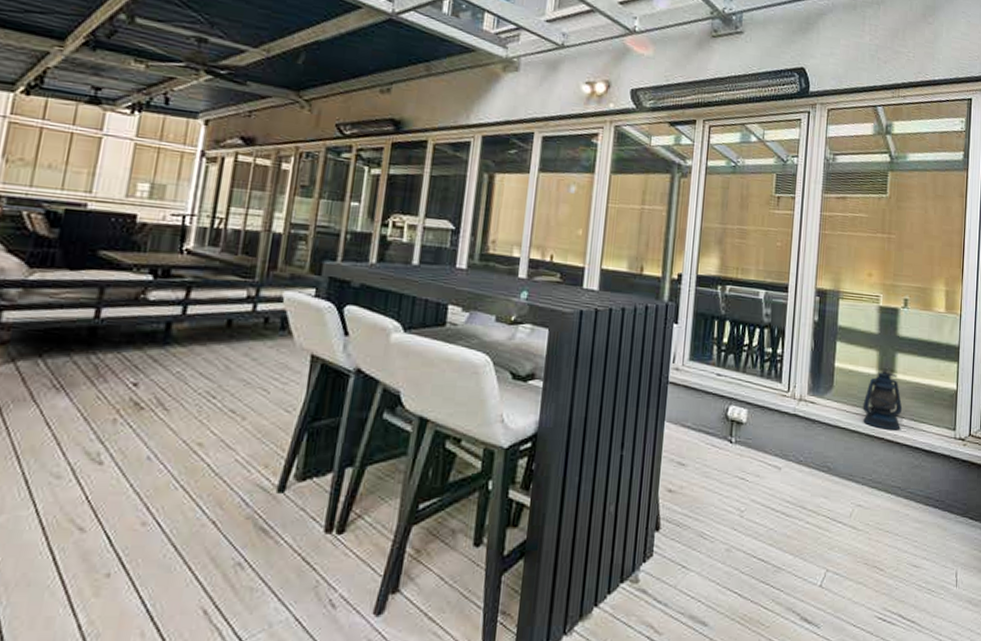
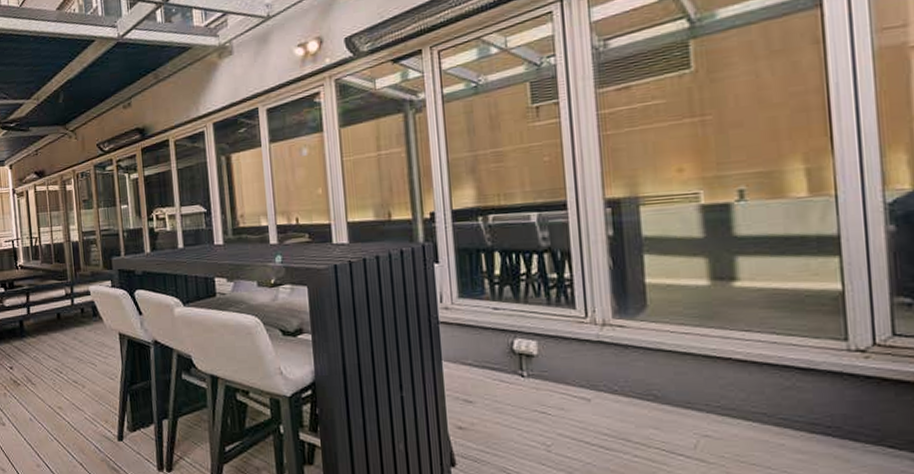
lantern: present [862,370,903,430] -> none [693,278,756,348]

